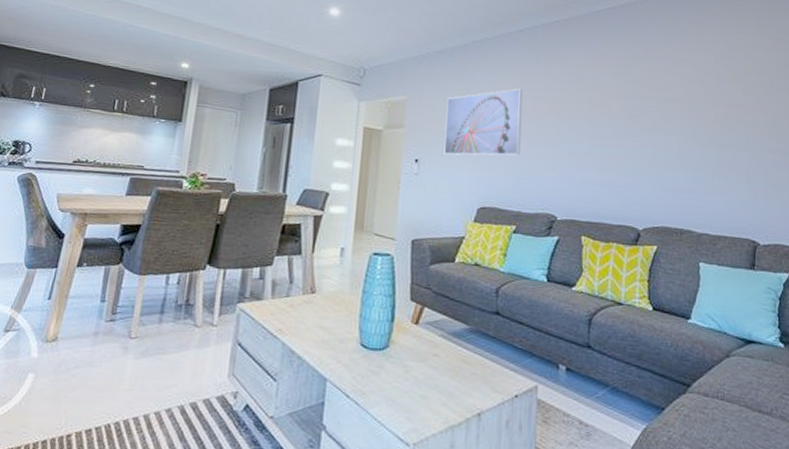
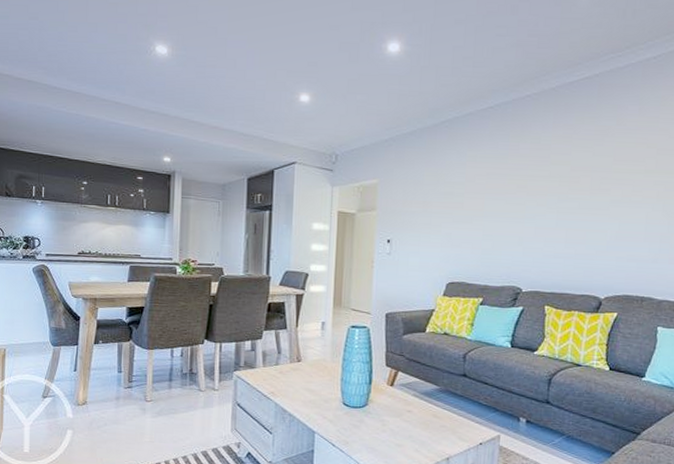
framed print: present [444,88,523,156] -> none [414,166,492,235]

